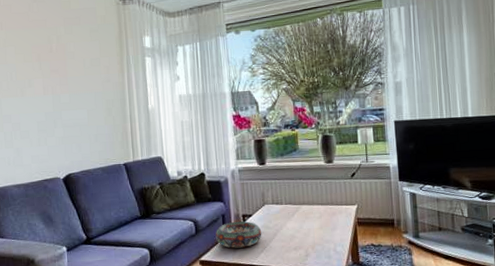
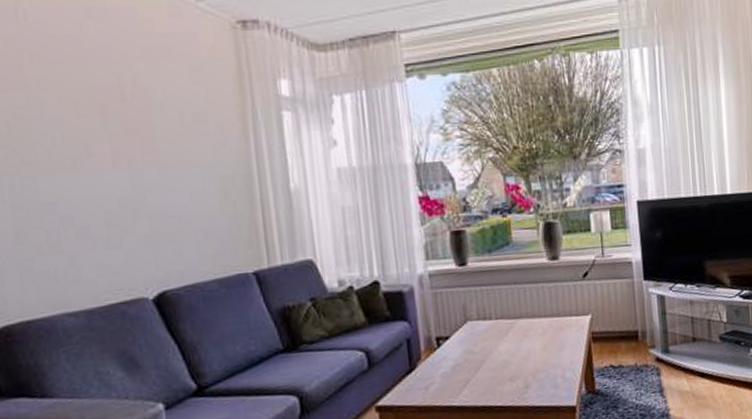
decorative bowl: present [215,221,262,248] -> none [397,346,465,386]

